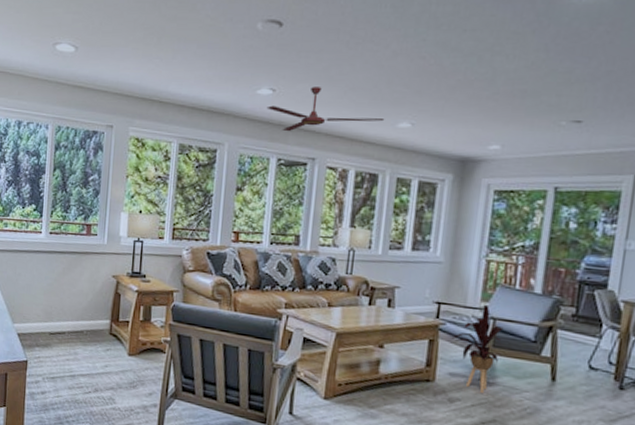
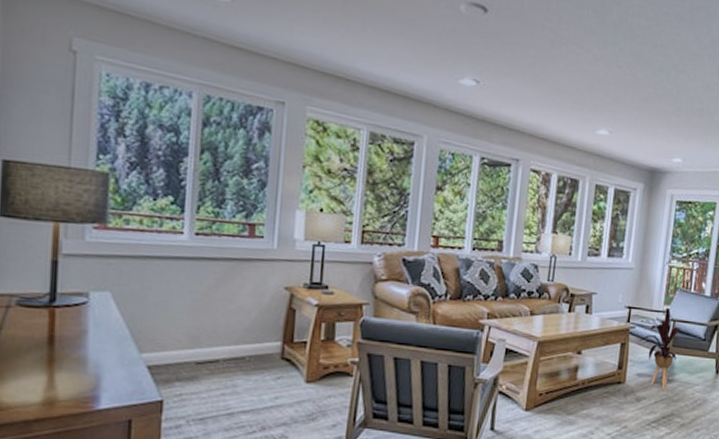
ceiling fan: present [266,87,385,132] -> none [469,83,586,129]

